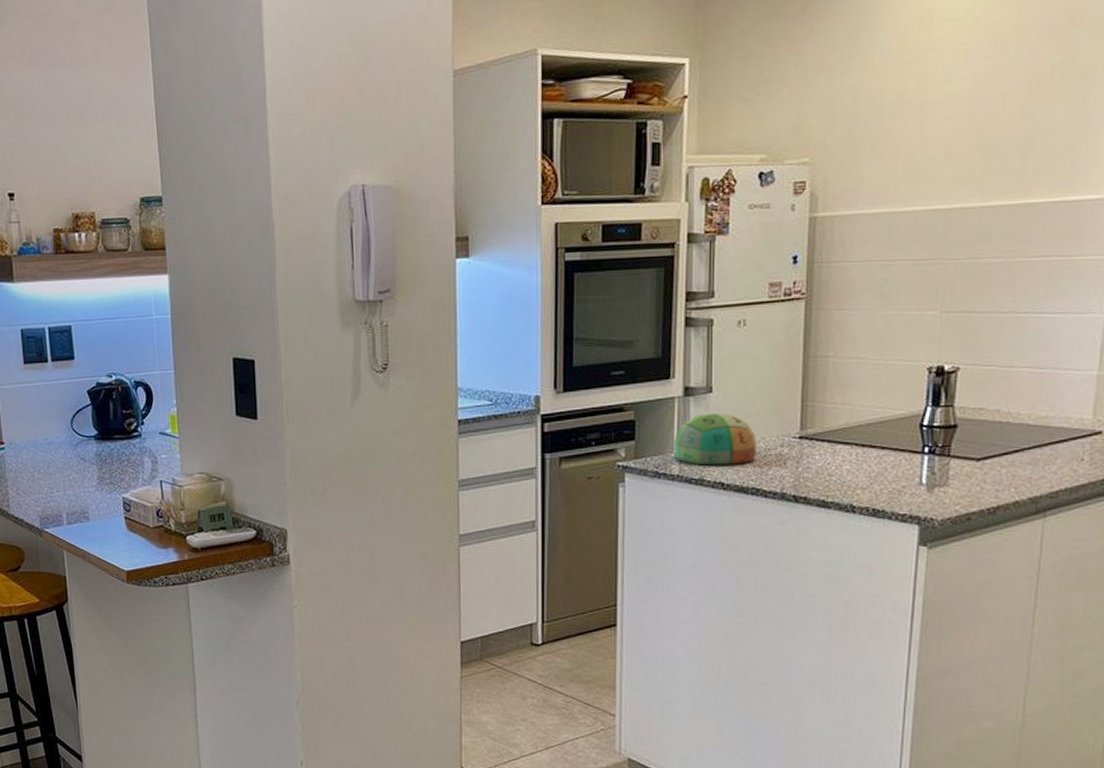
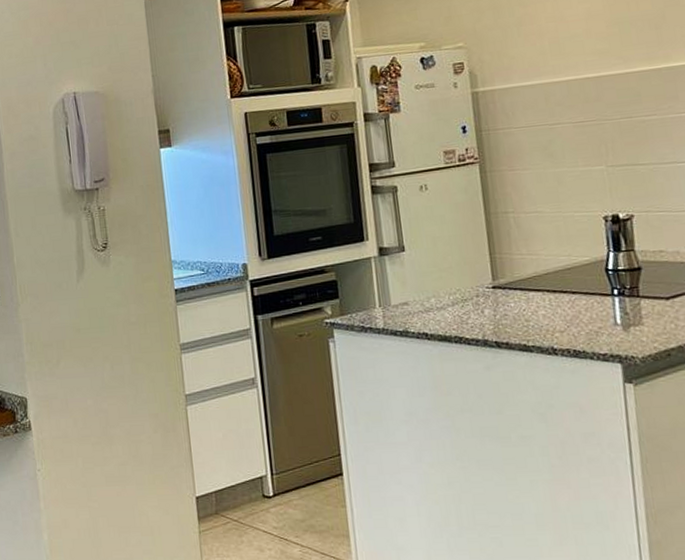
bowl: present [673,413,757,466] -> none [375,269,455,318]

